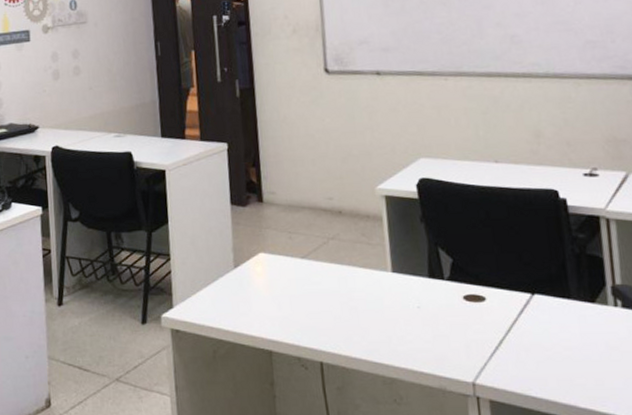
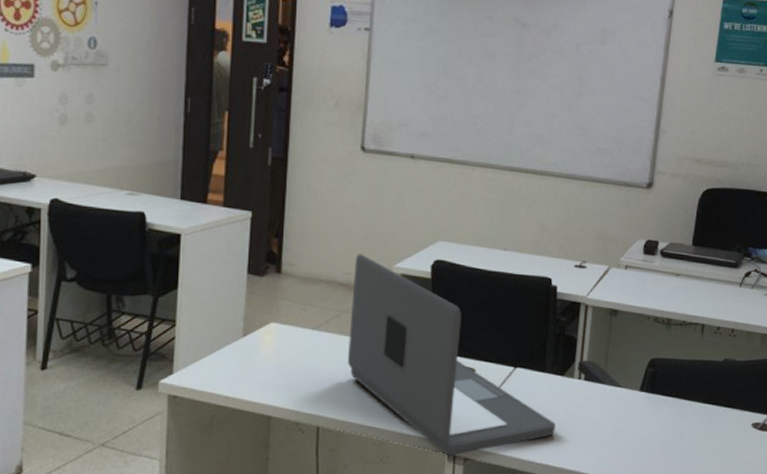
laptop: none [334,177,597,397] -> present [347,254,555,456]

